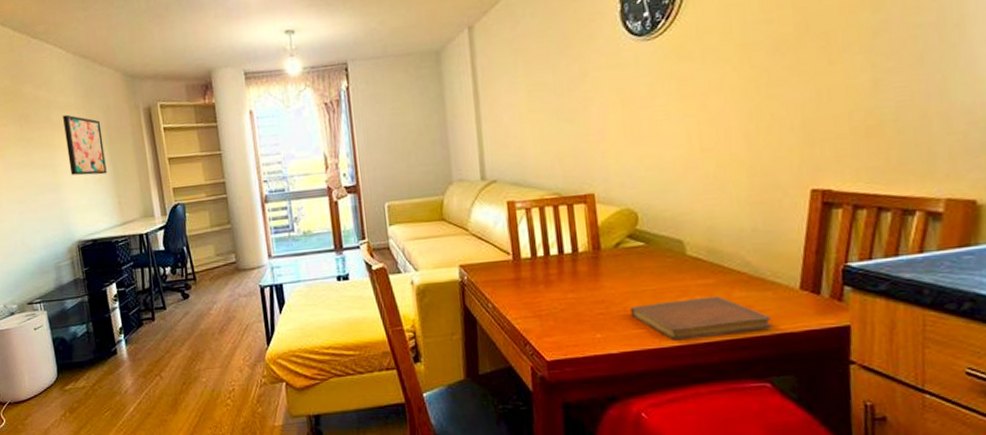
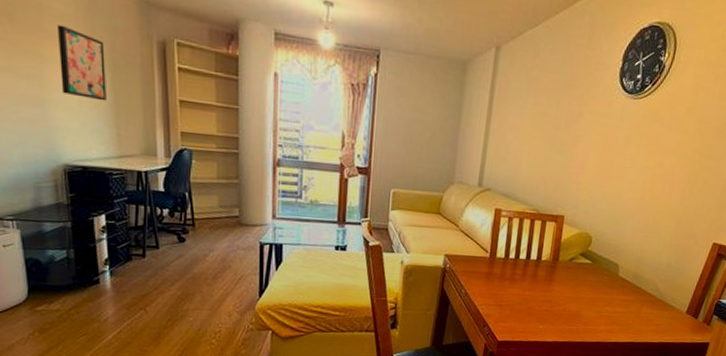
notebook: present [630,296,773,341] -> none [568,308,663,338]

